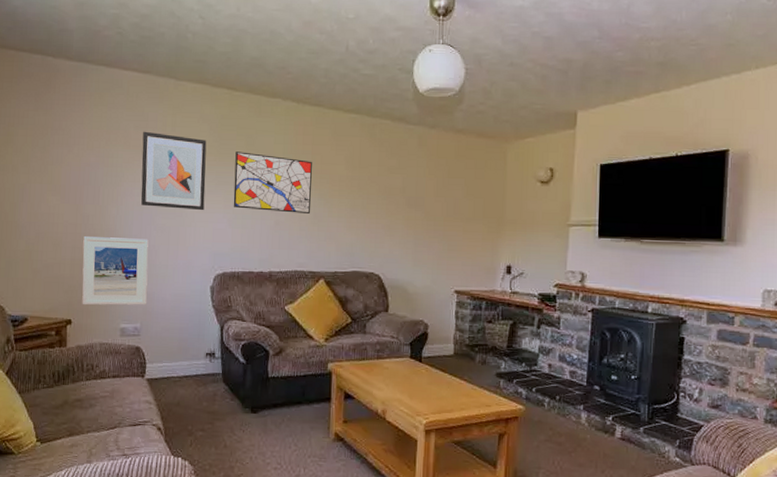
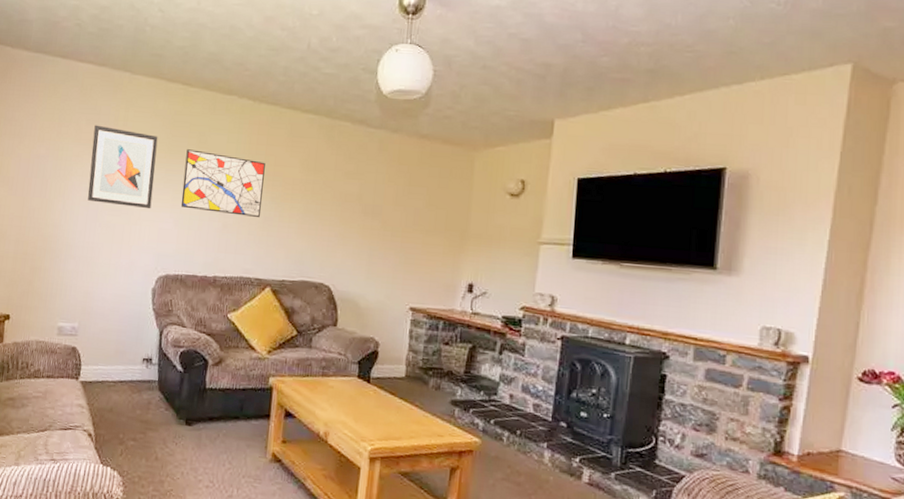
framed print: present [82,236,149,305] -> none [21,230,93,304]

